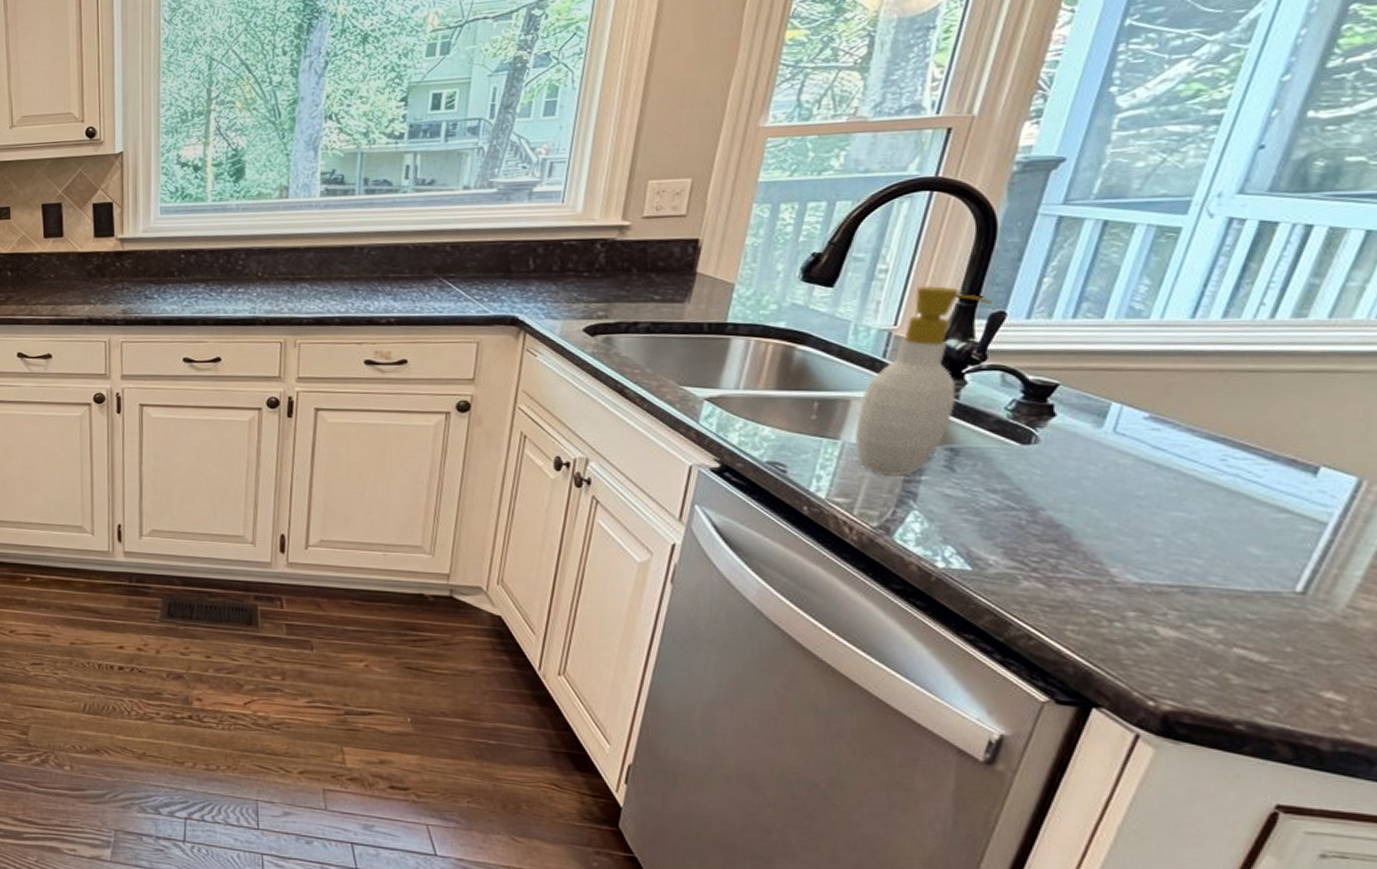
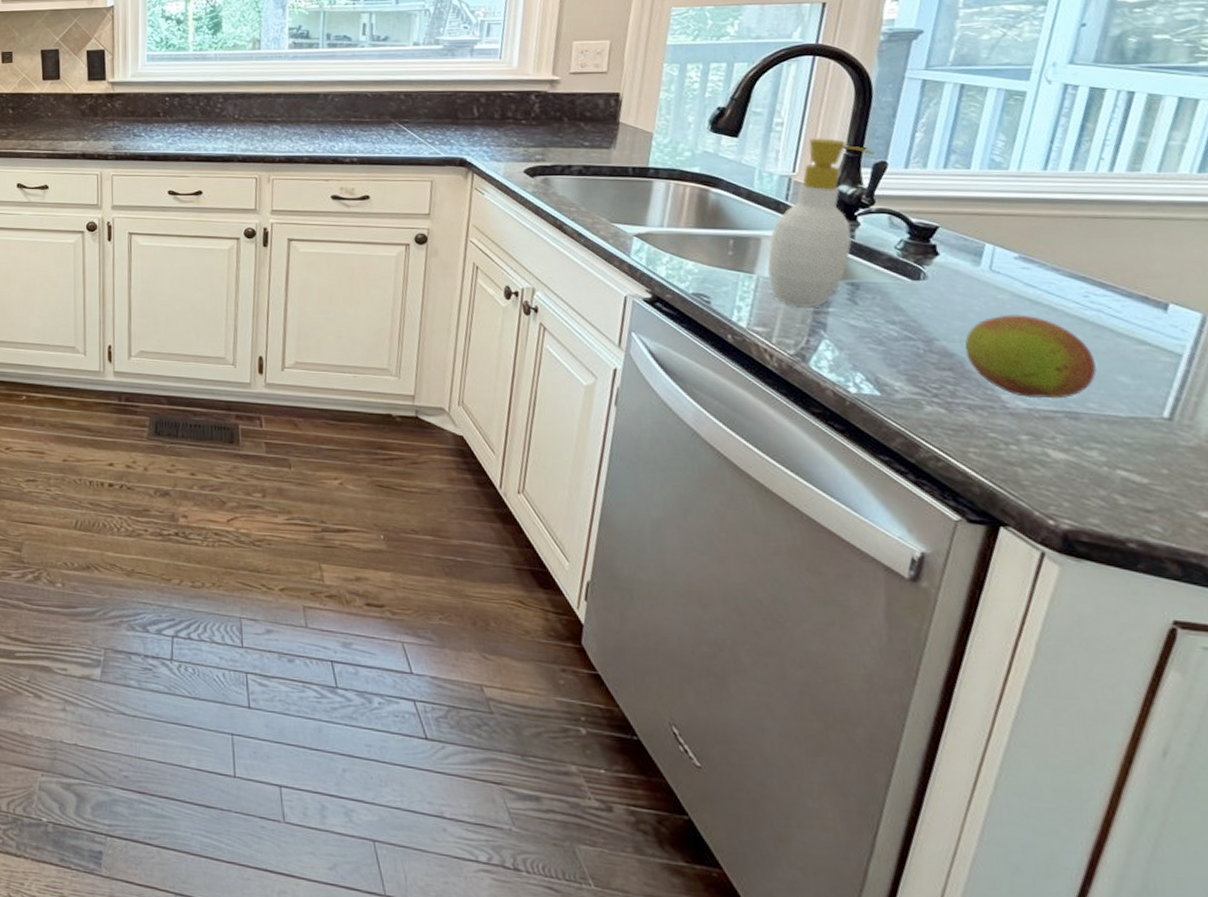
fruit: none [1074,481,1224,573] -> present [964,314,1097,399]

